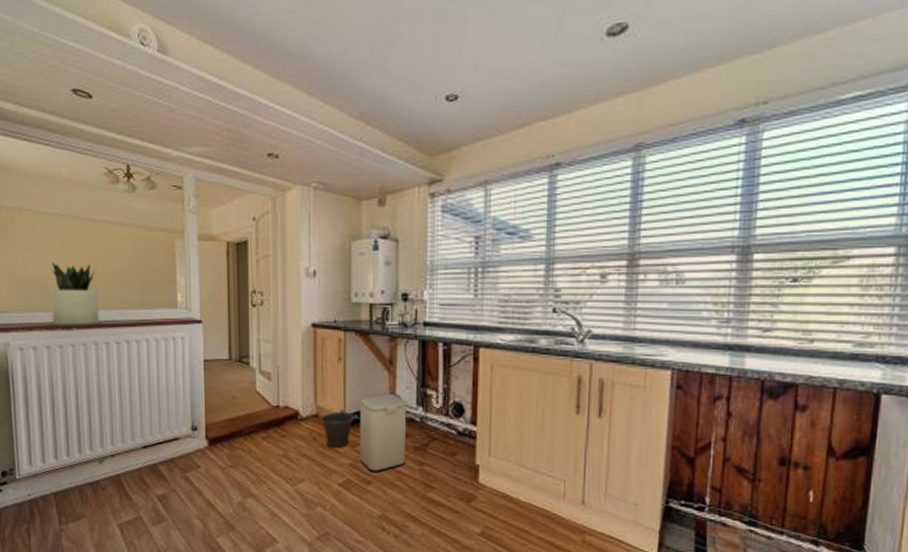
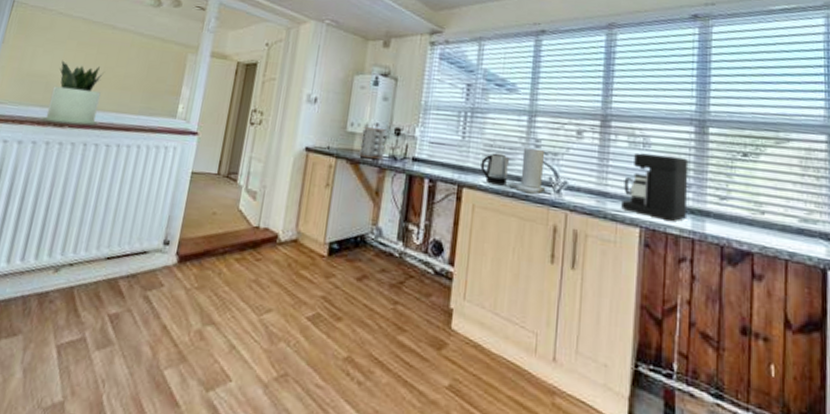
bucket: present [320,409,354,449] -> none [299,236,334,279]
pedal bin: present [360,394,407,473] -> none [333,225,388,309]
spice rack: none [368,290,394,329] -> present [359,122,387,160]
kettle: none [496,308,528,341] -> present [480,153,510,186]
paper towel: none [529,298,568,347] -> present [509,147,546,194]
coffee maker: none [651,291,728,359] -> present [621,152,689,221]

